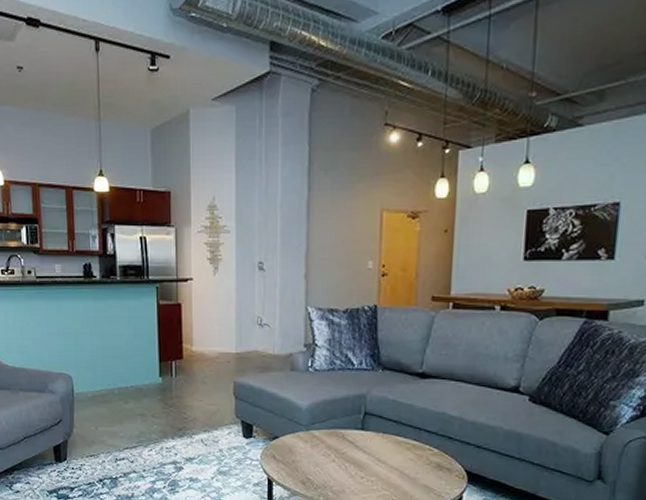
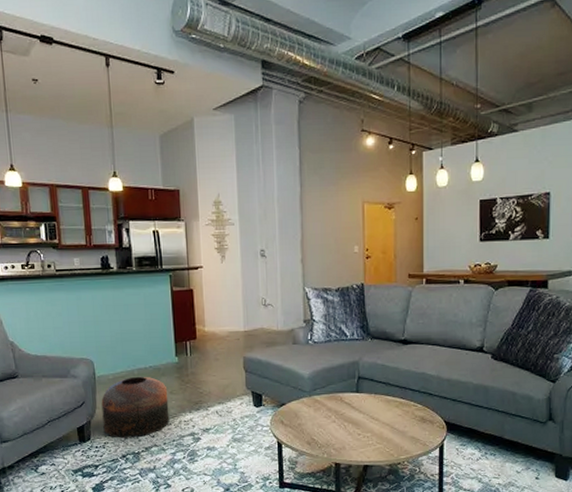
pouf: none [79,396,150,462] -> present [101,376,170,438]

